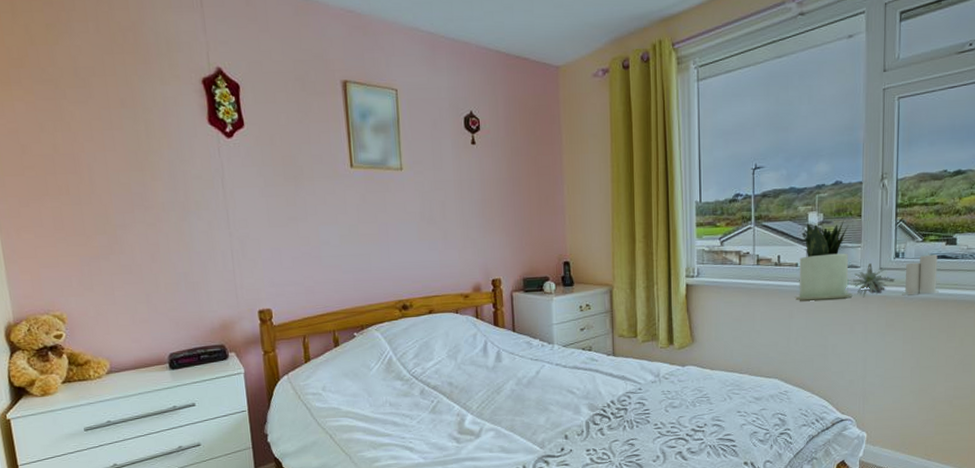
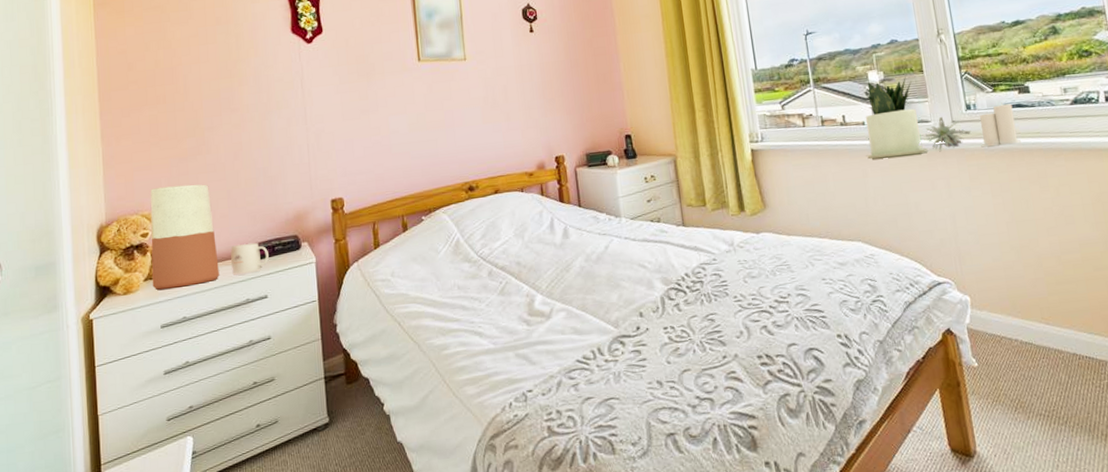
vase: none [60,286,143,393] -> present [150,184,219,290]
mug: none [153,351,195,382] -> present [230,243,269,276]

